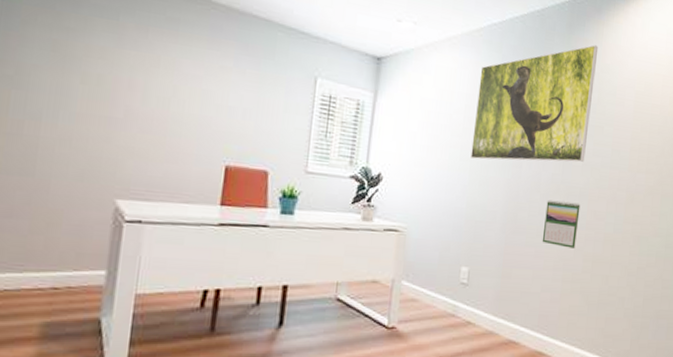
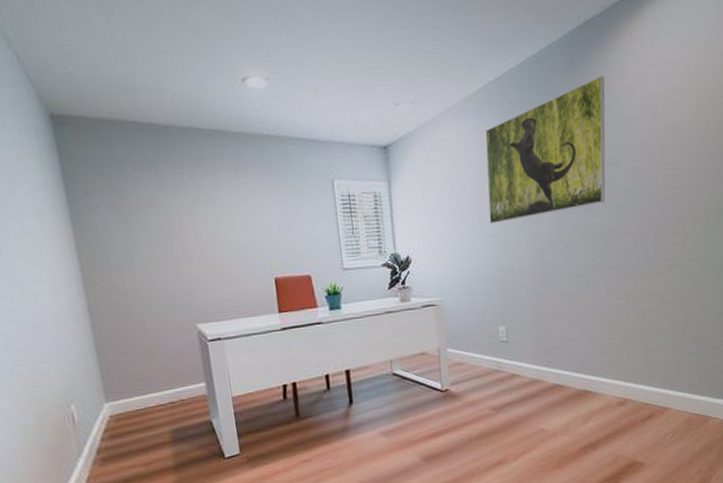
calendar: present [542,200,580,248] -> none [572,245,608,291]

